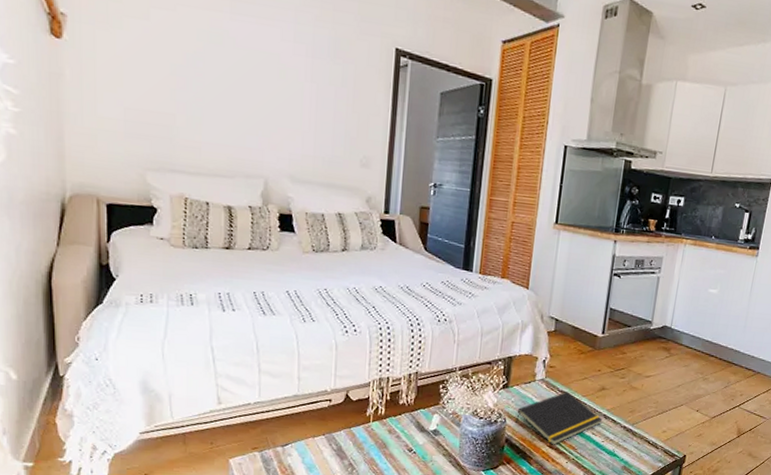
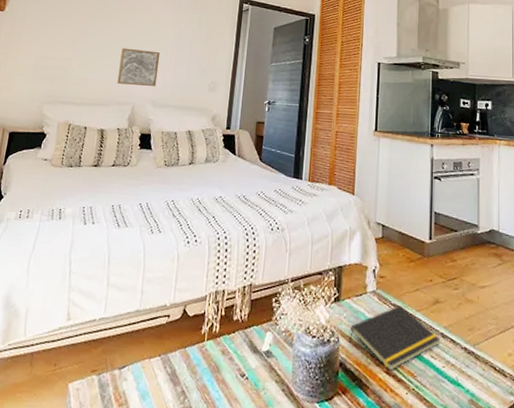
wall art: none [241,104,295,157] -> present [117,48,161,86]

